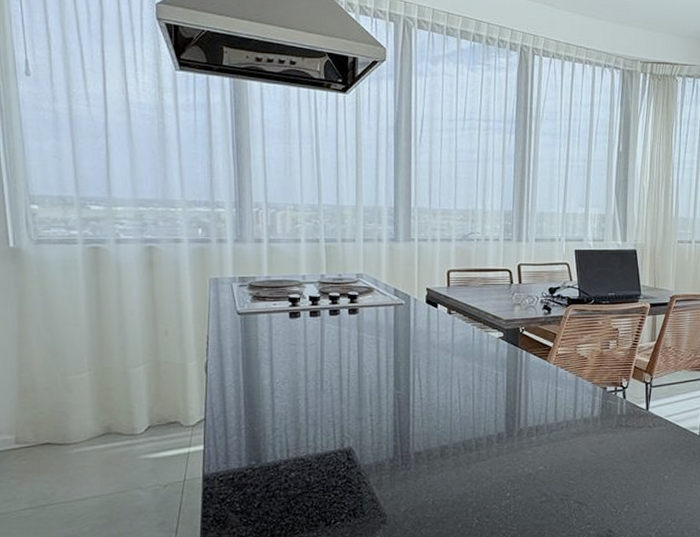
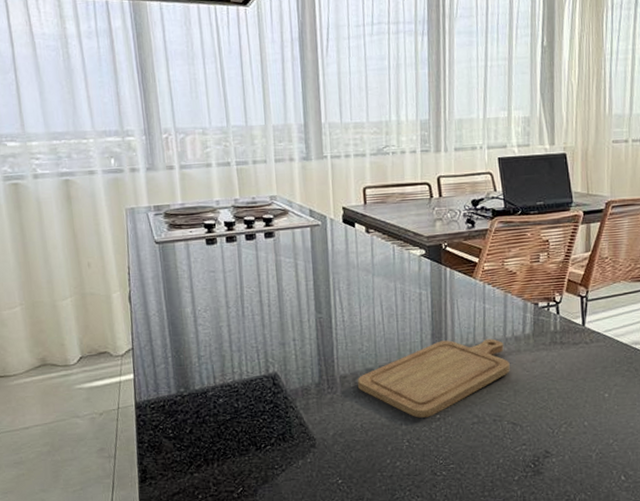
chopping board: none [432,420,578,496] -> present [358,338,510,418]

